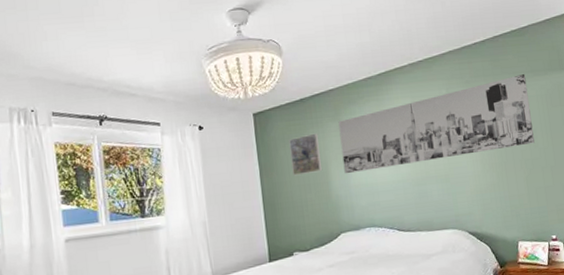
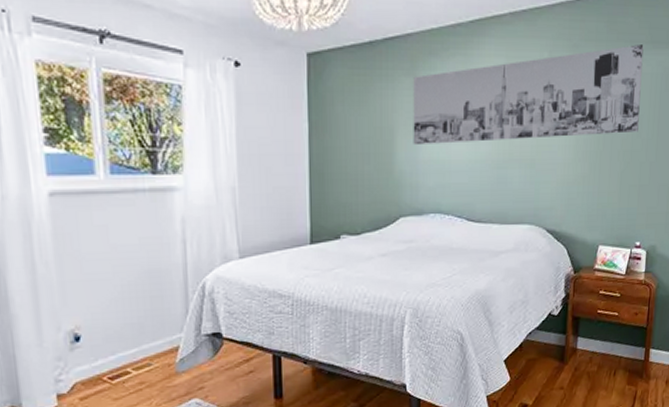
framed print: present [289,133,323,176] -> none [349,88,387,141]

